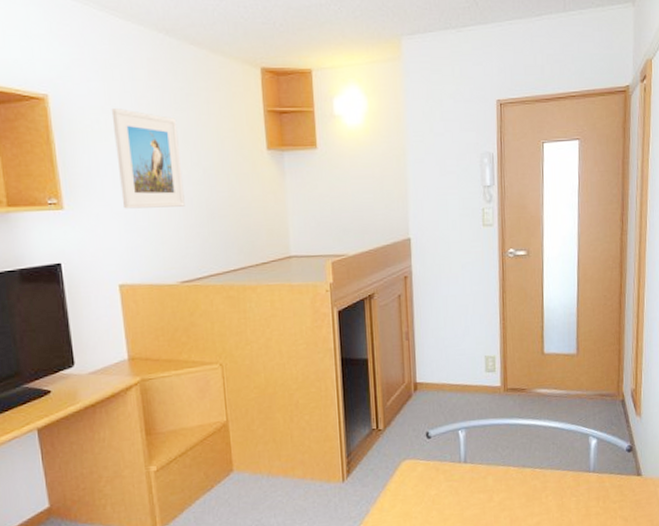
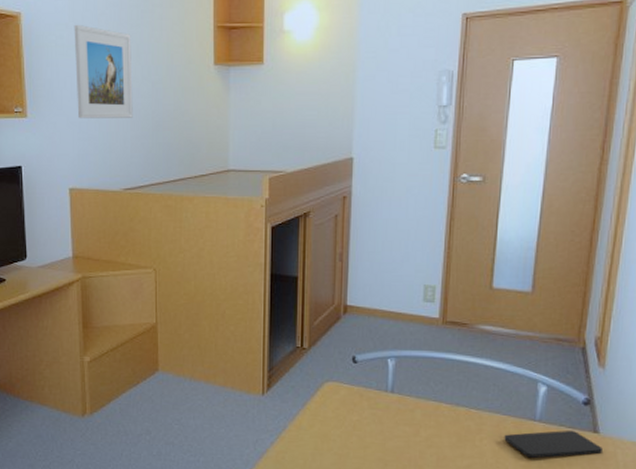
smartphone: none [566,476,646,508] -> present [504,430,602,459]

